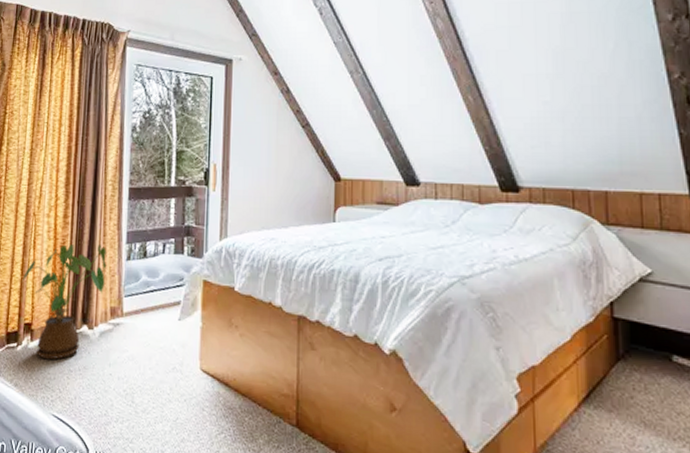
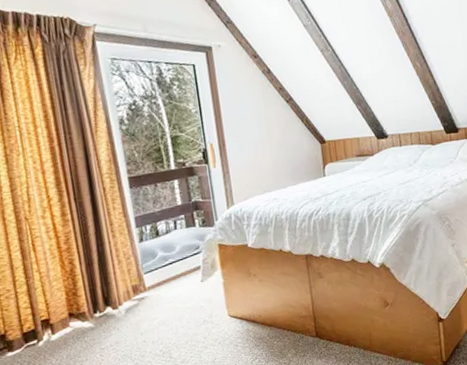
house plant: present [21,244,107,360] -> none [27,234,122,347]

